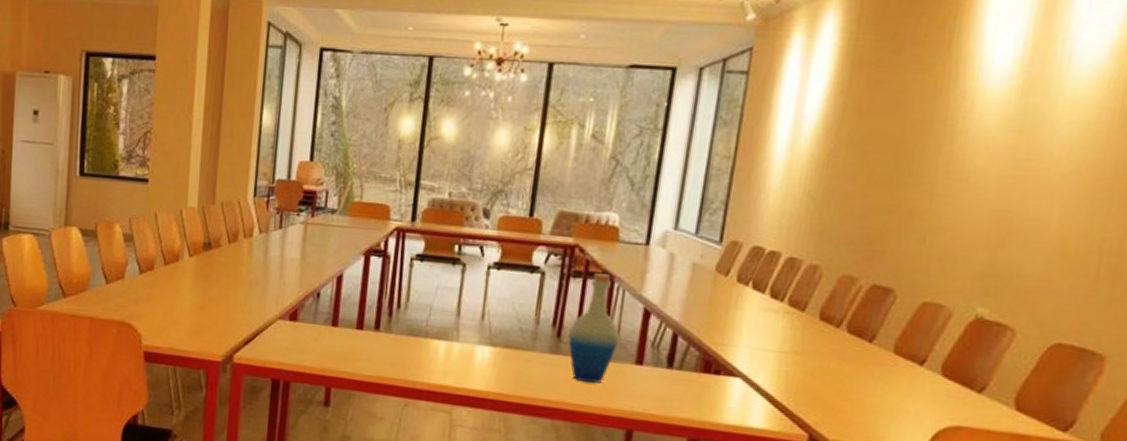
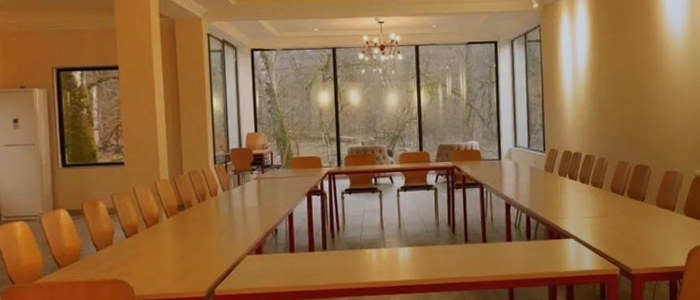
bottle: present [568,273,619,383] -> none [460,183,493,260]

